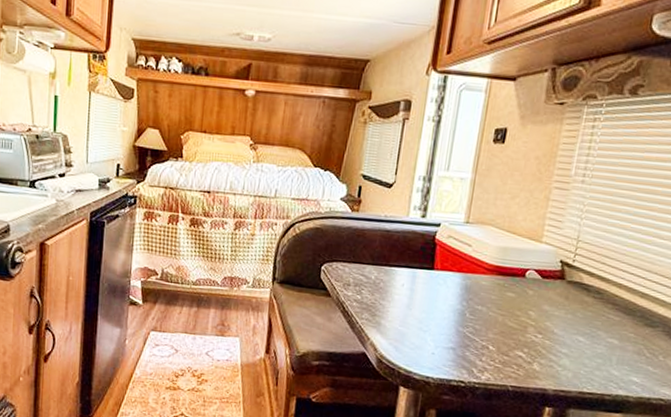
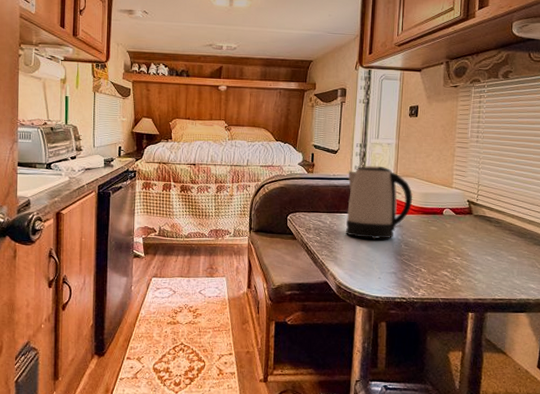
kettle: none [394,205,487,304] -> present [345,165,412,240]

